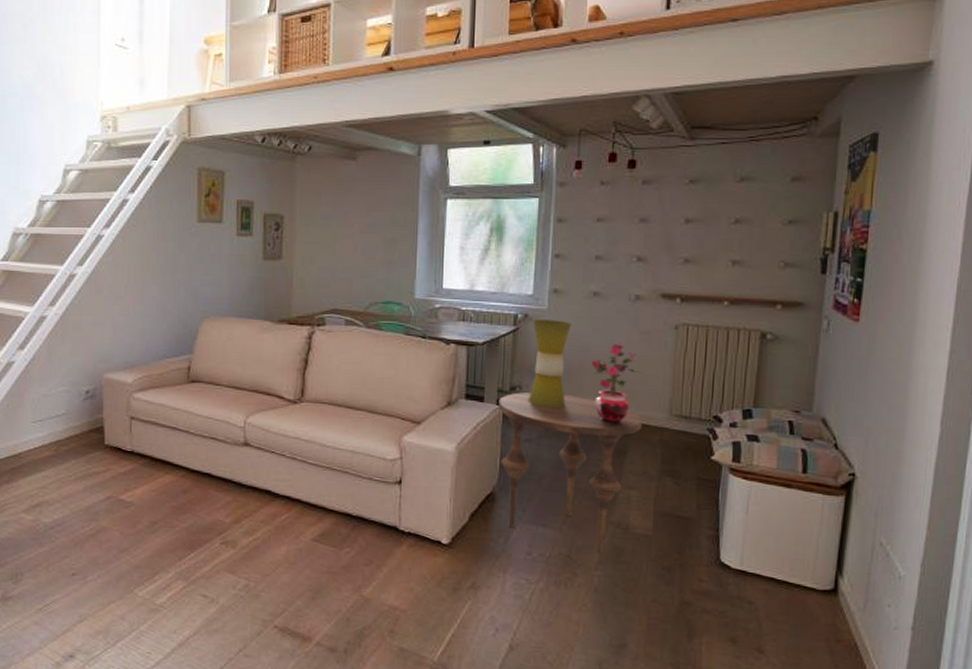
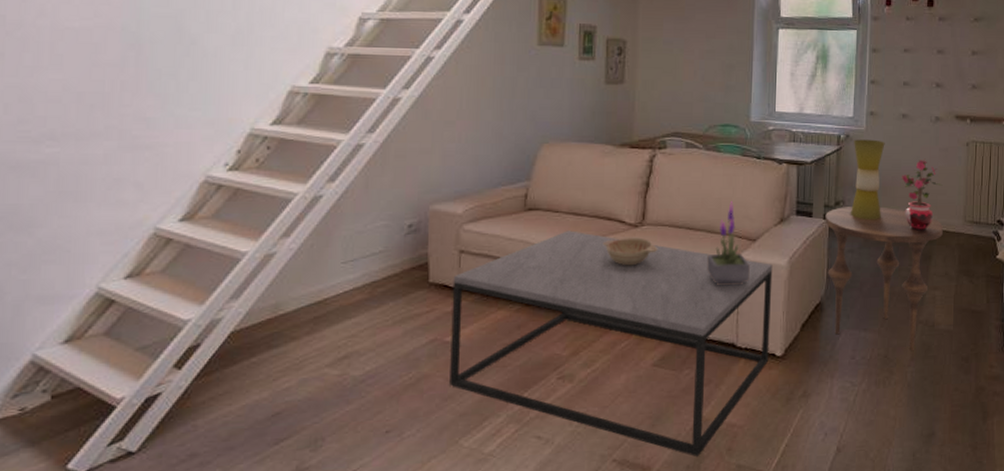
coffee table: none [125,403,439,635] -> present [450,230,773,457]
decorative bowl: none [262,413,318,441] -> present [602,237,658,266]
potted plant: none [368,382,414,469] -> present [707,201,750,286]

